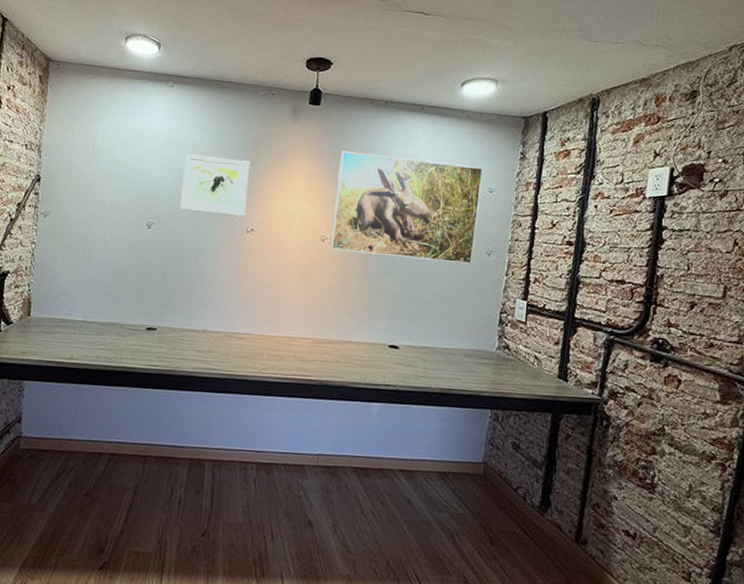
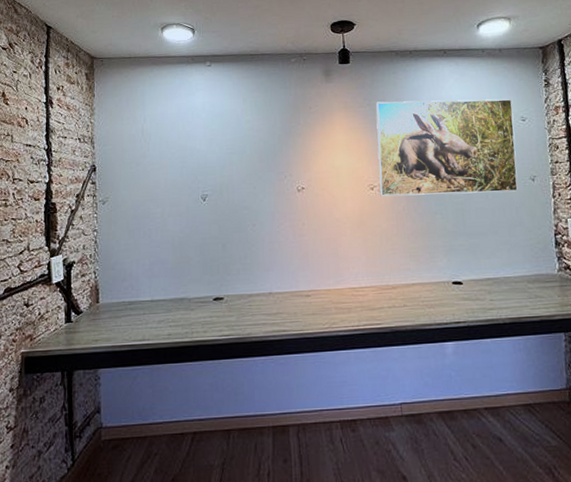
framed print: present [180,153,251,217] -> none [230,124,294,179]

